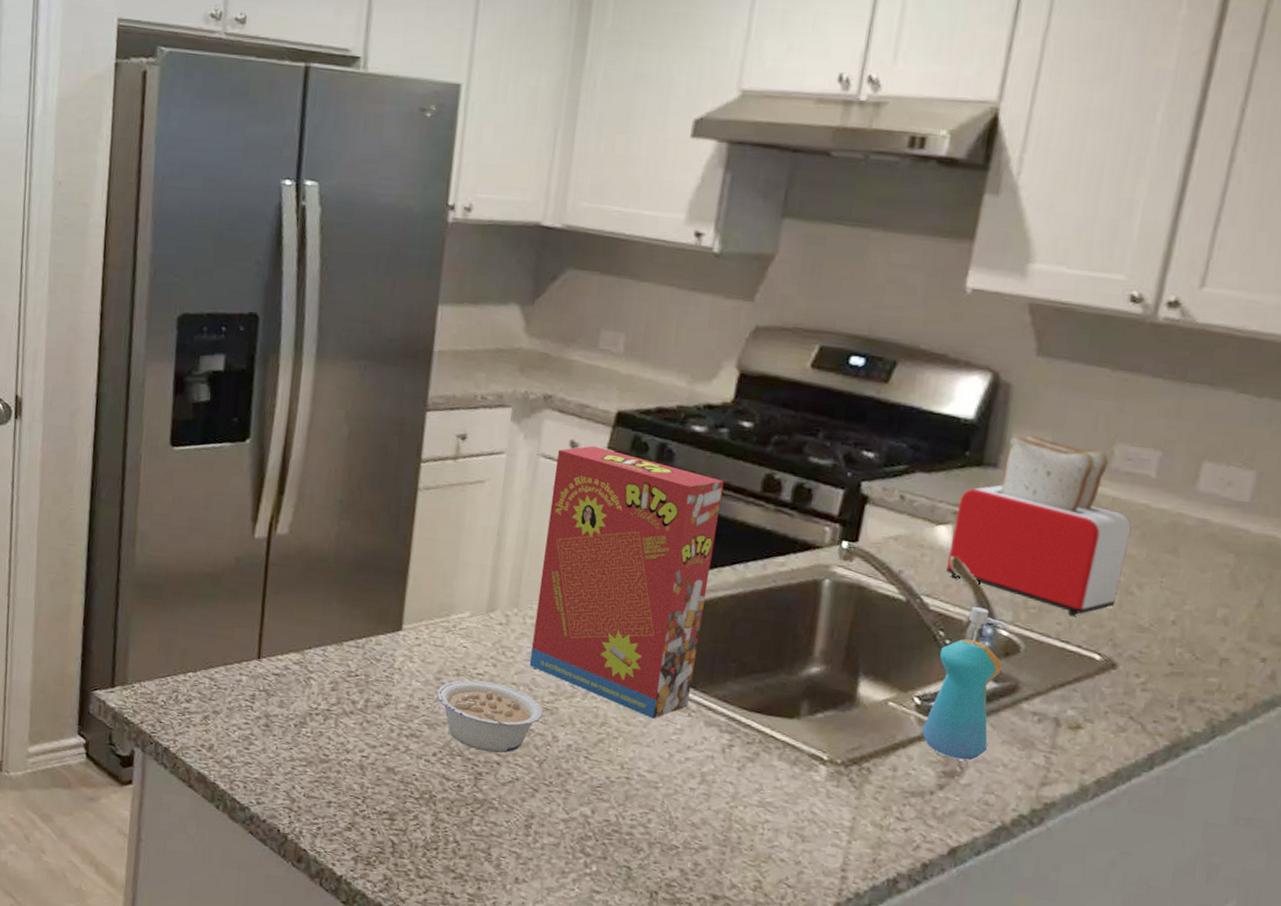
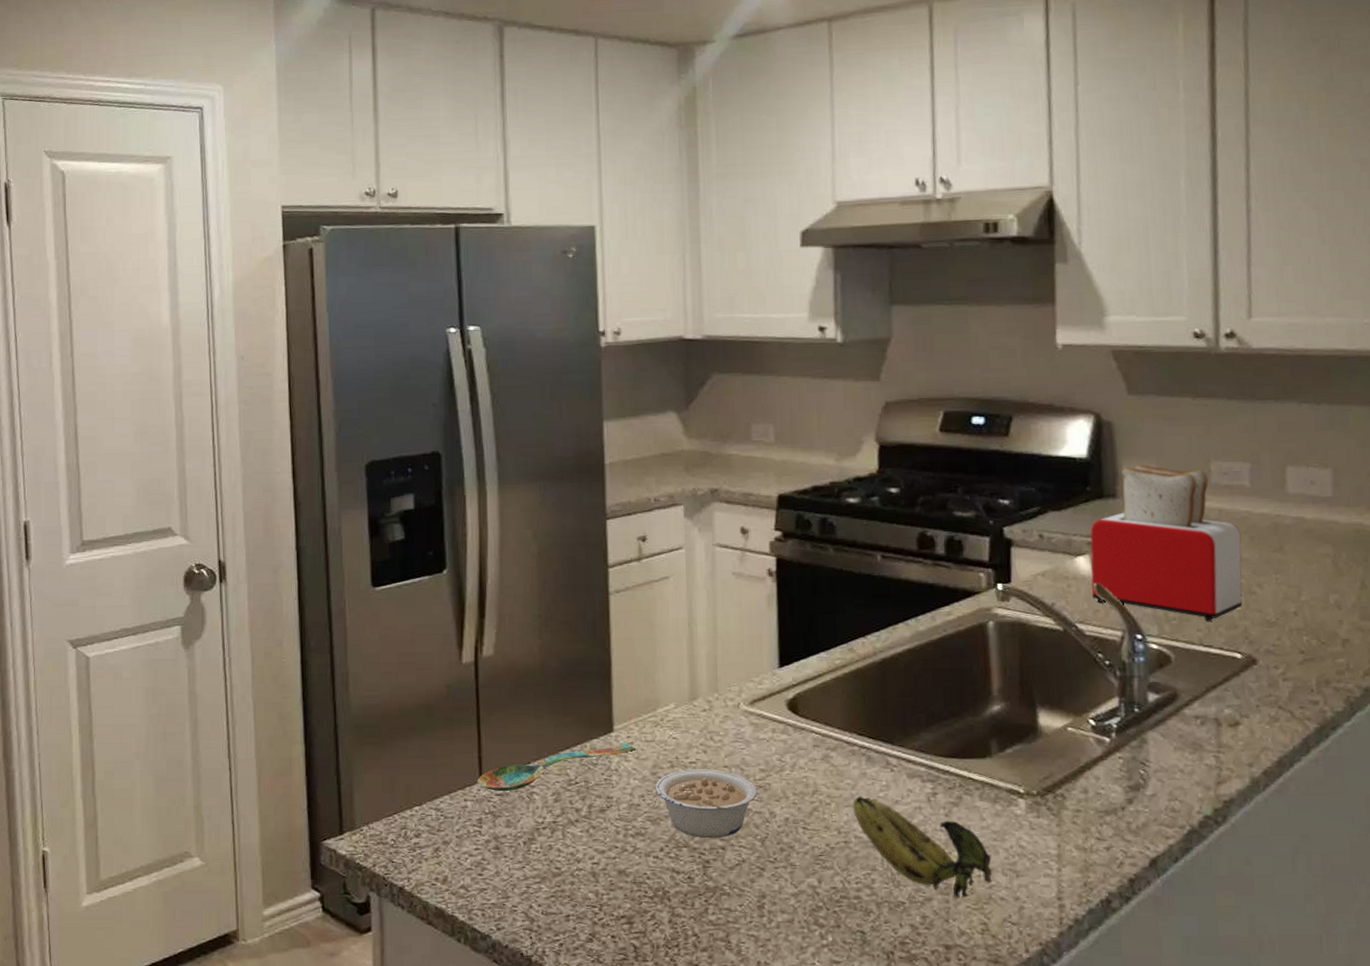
spoon: none [255,643,423,673] -> present [477,742,636,791]
cereal box: present [529,446,724,719] -> none [731,530,889,780]
banana: none [641,735,779,853] -> present [853,796,993,899]
soap dispenser: present [922,606,1010,761] -> none [1102,625,1163,772]

